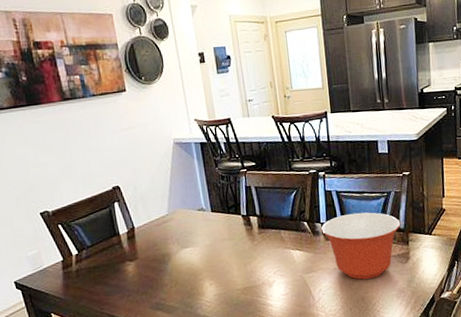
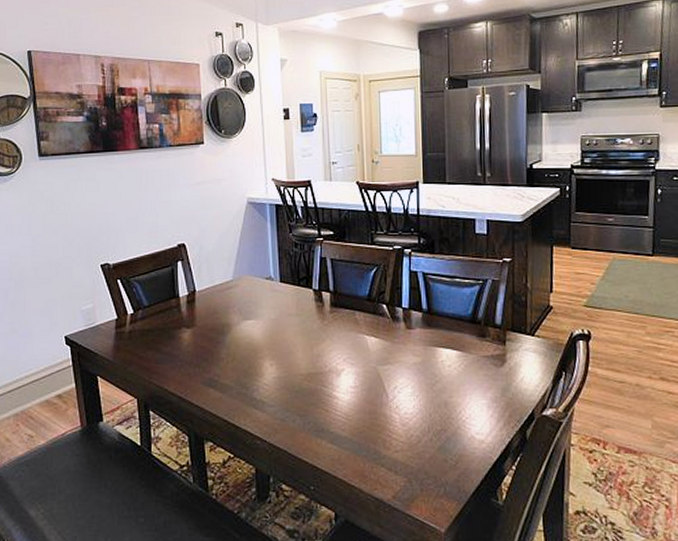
mixing bowl: present [321,212,401,280] -> none [403,300,497,380]

